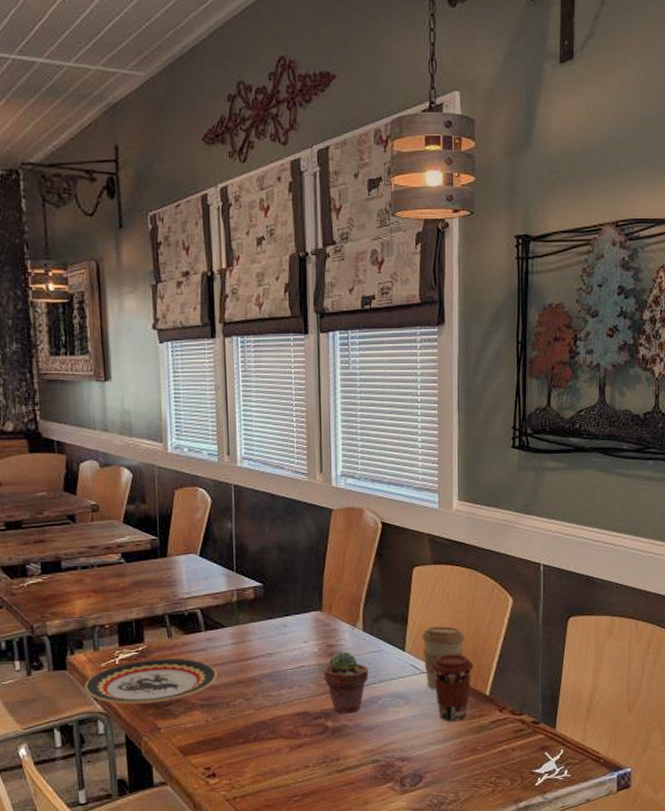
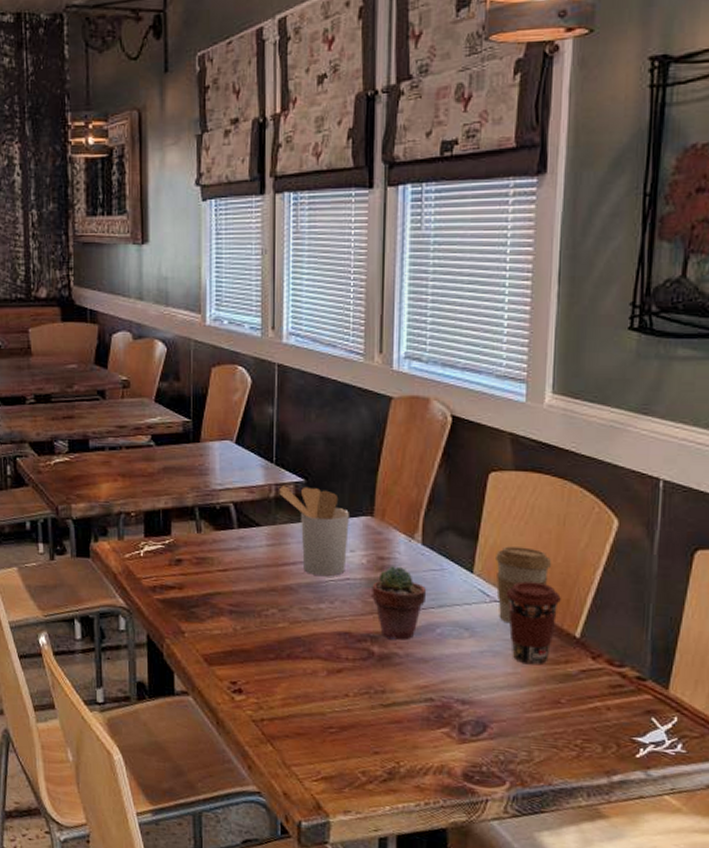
plate: present [83,658,218,705] -> none [106,554,250,604]
utensil holder: none [240,590,302,667] -> present [279,486,349,577]

